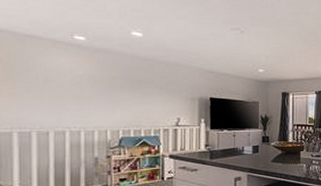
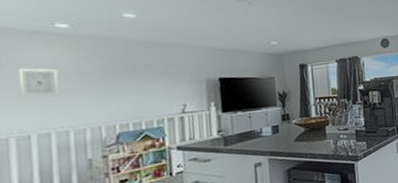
wall art: none [42,72,75,100] -> present [18,68,60,98]

